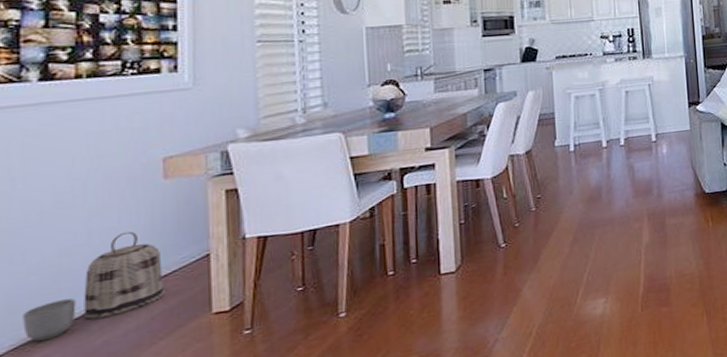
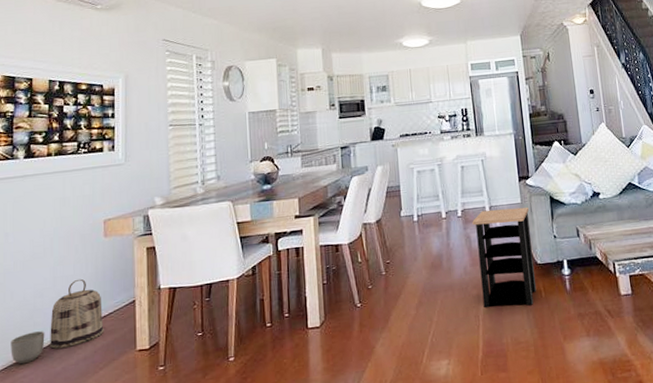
side table: none [636,134,704,242] -> present [472,207,537,308]

